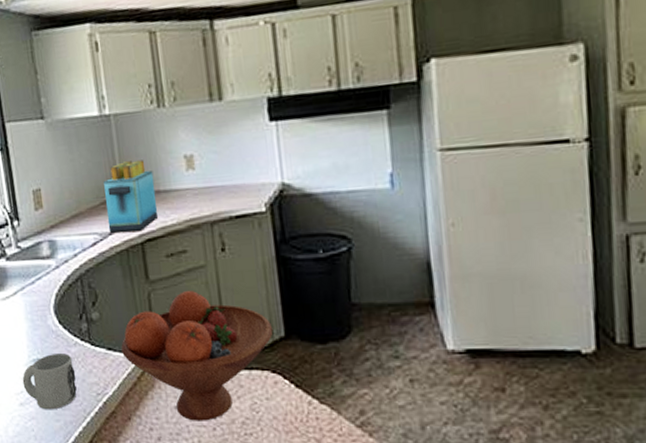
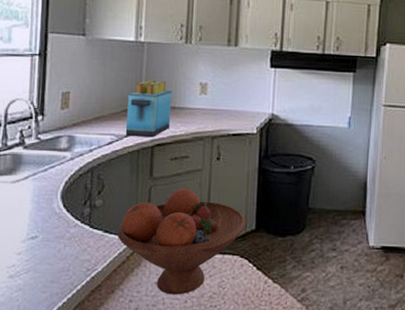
mug: present [22,353,77,410] -> none [16,233,71,283]

